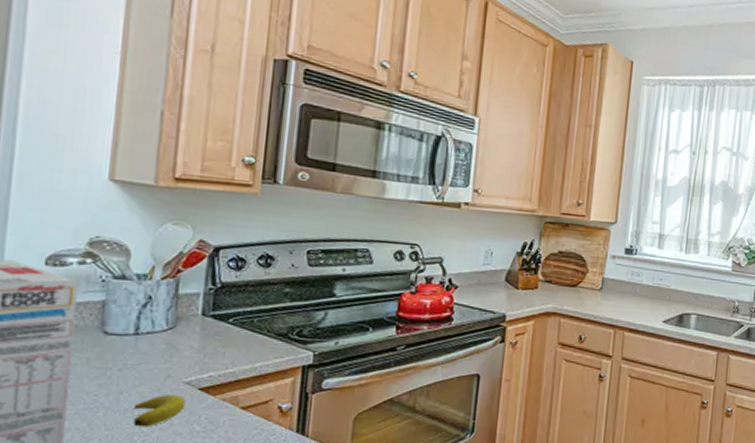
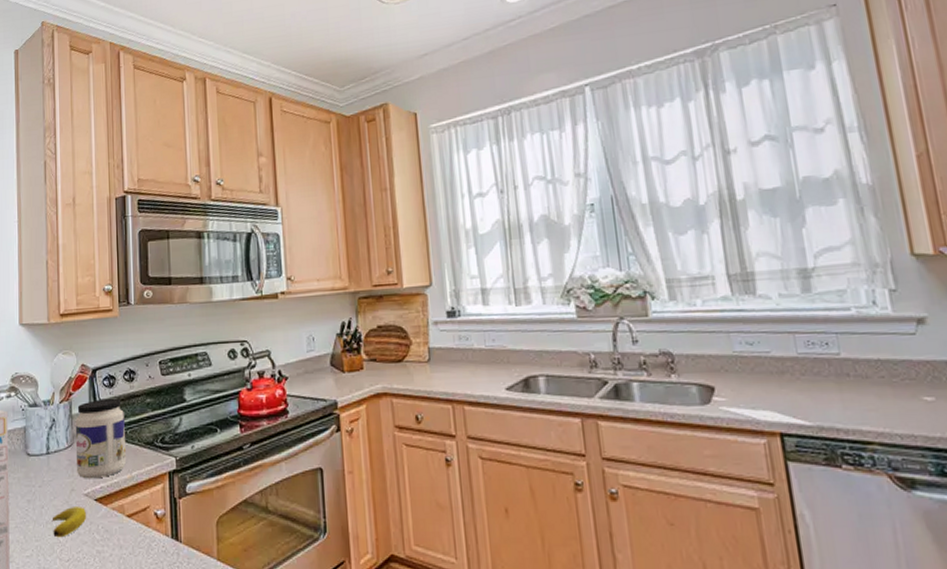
jar: none [177,281,253,367] -> present [75,398,127,479]

